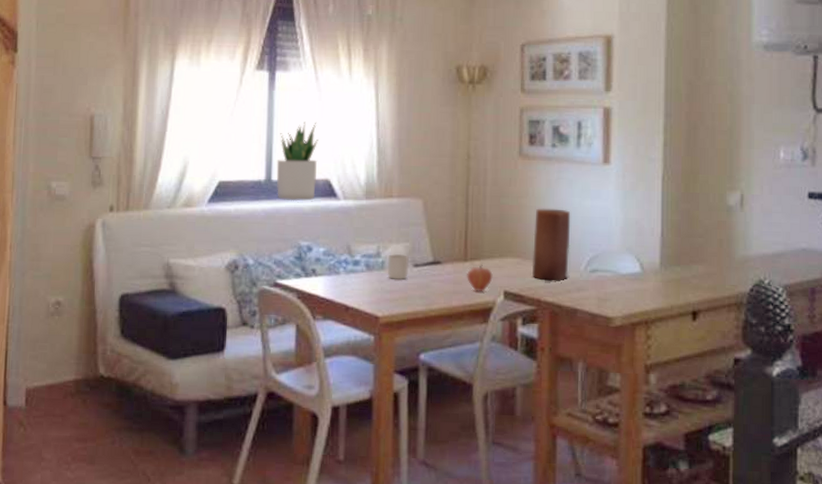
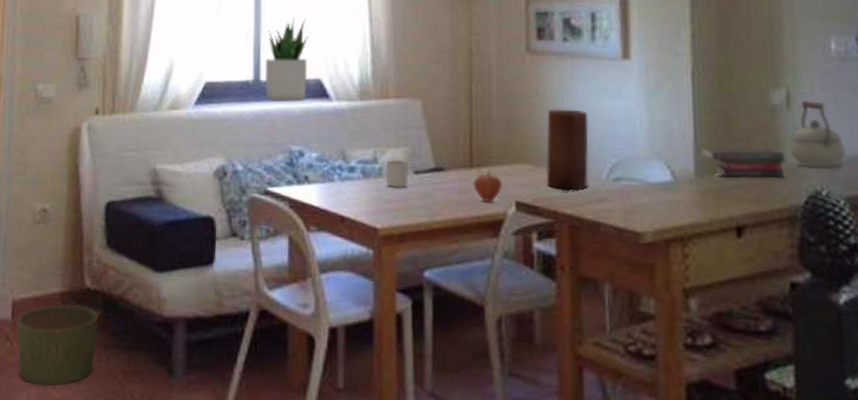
basket: none [29,390,114,468] -> present [15,304,100,387]
books: none [667,242,736,270] -> present [702,146,786,179]
kettle: none [740,202,787,262] -> present [789,101,847,170]

